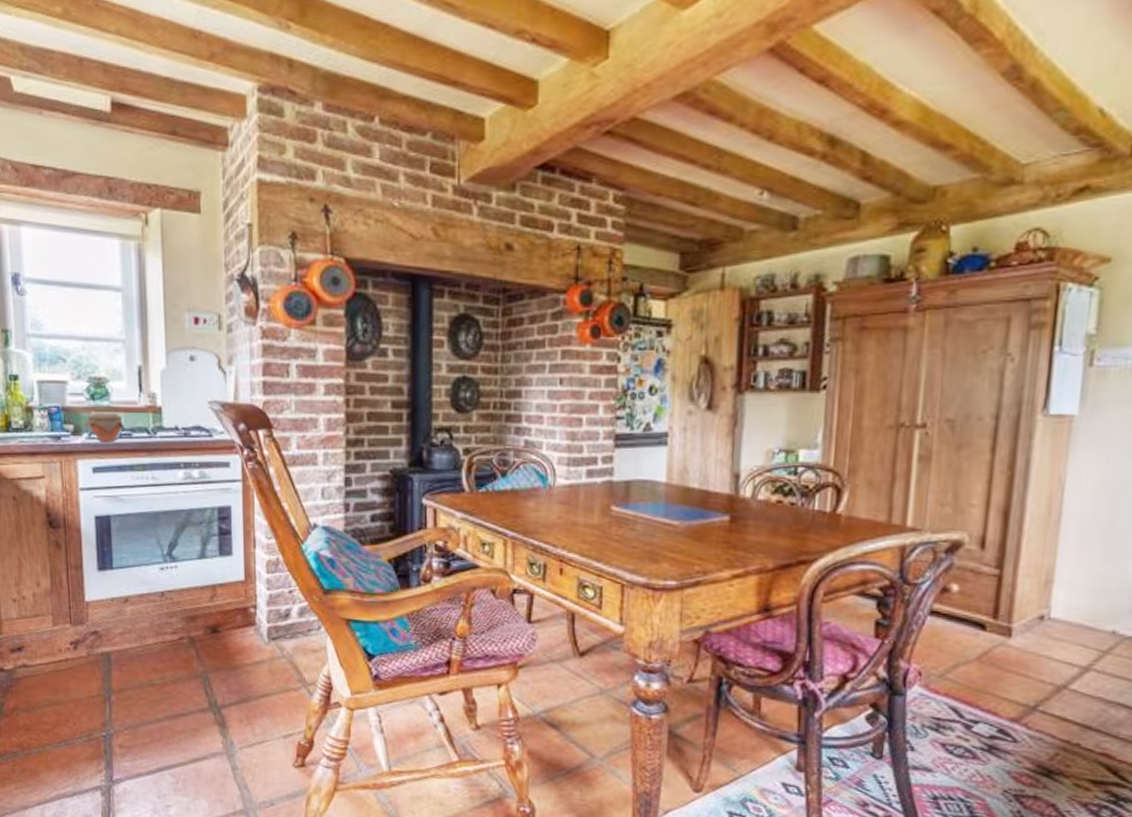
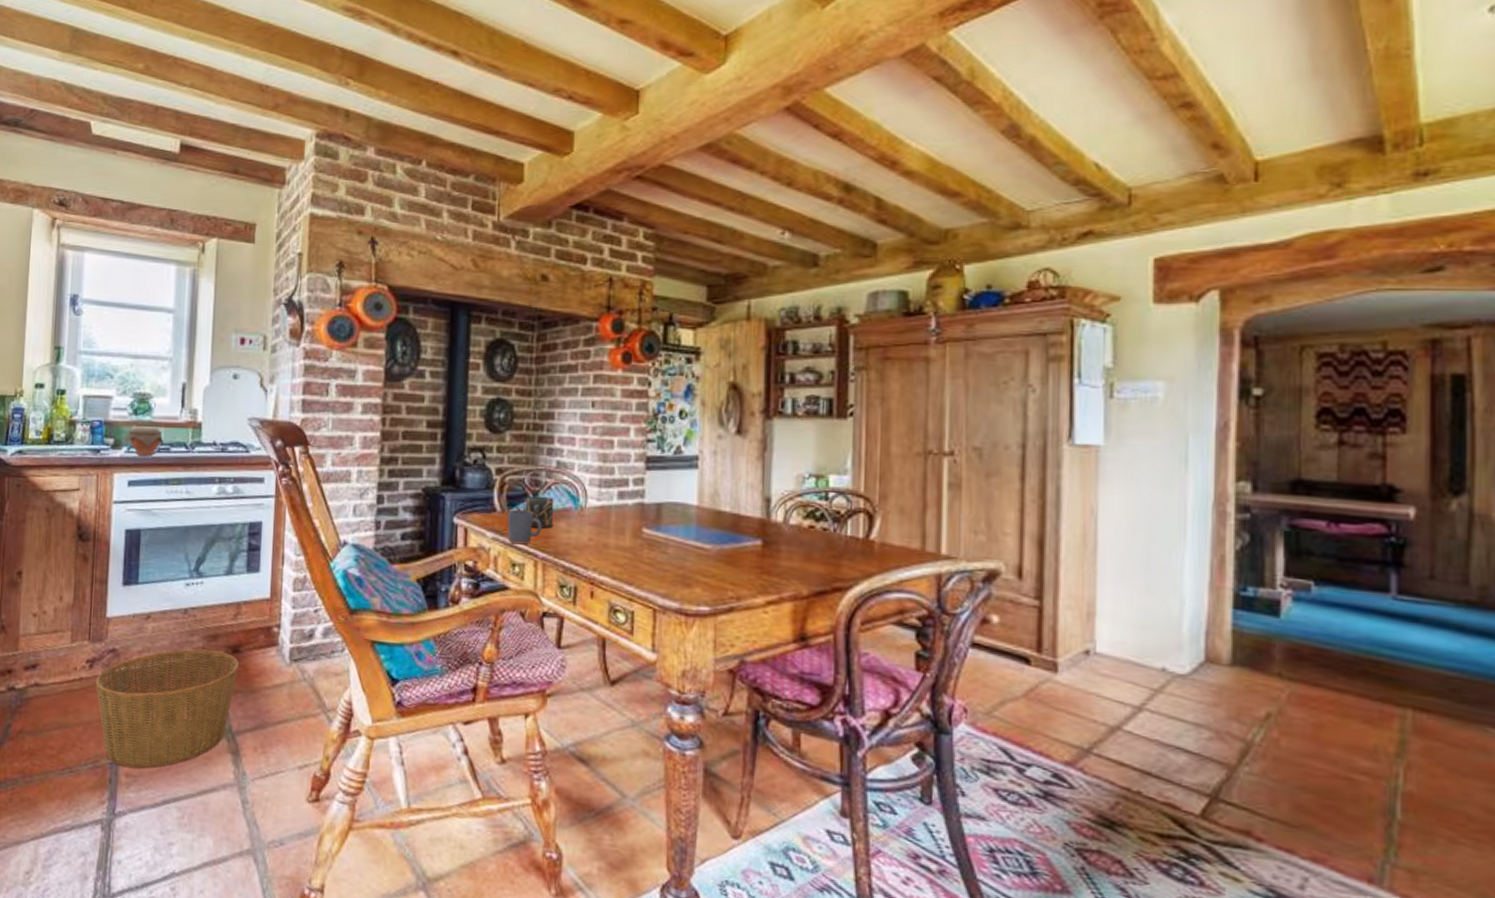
basket: none [82,630,220,740] -> present [96,649,240,769]
mug: none [476,489,510,524] -> present [507,509,542,545]
cup: none [493,475,523,508] -> present [525,496,554,529]

